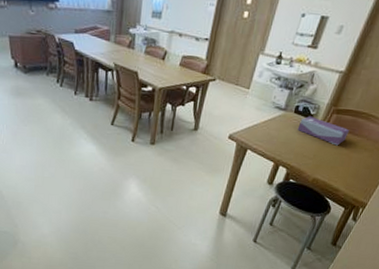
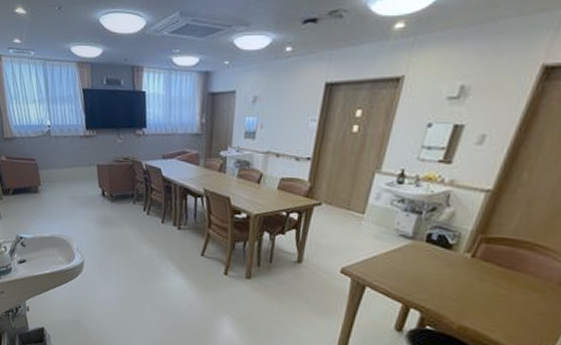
tissue box: present [297,116,350,146] -> none [432,246,508,284]

